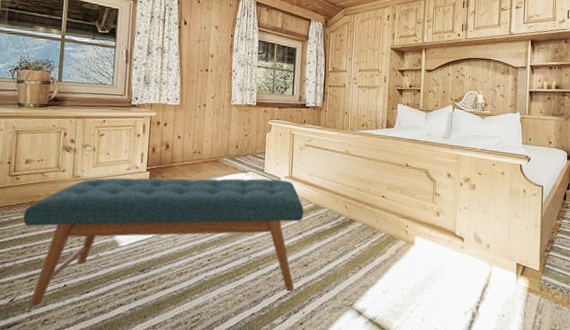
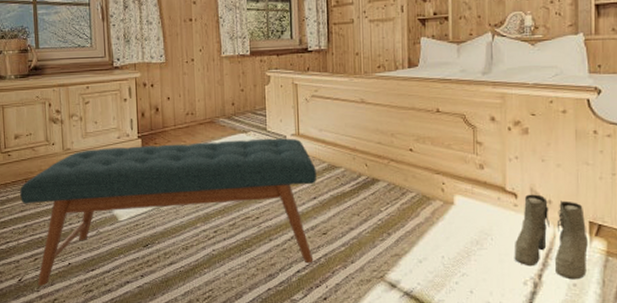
boots: none [458,239,515,311] -> present [514,194,588,280]

